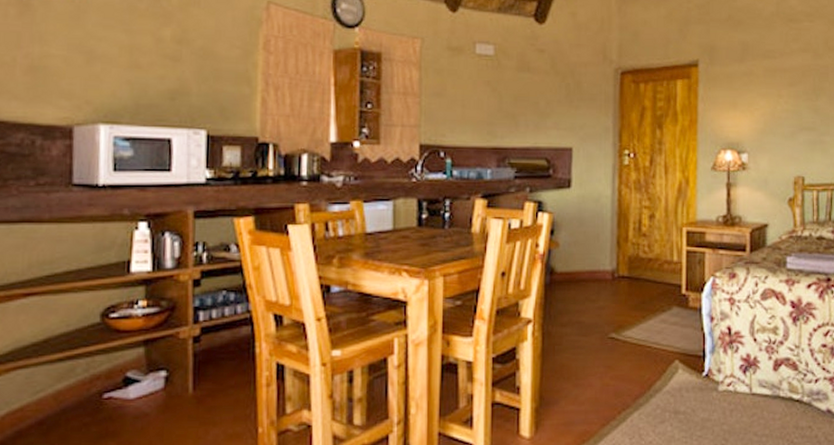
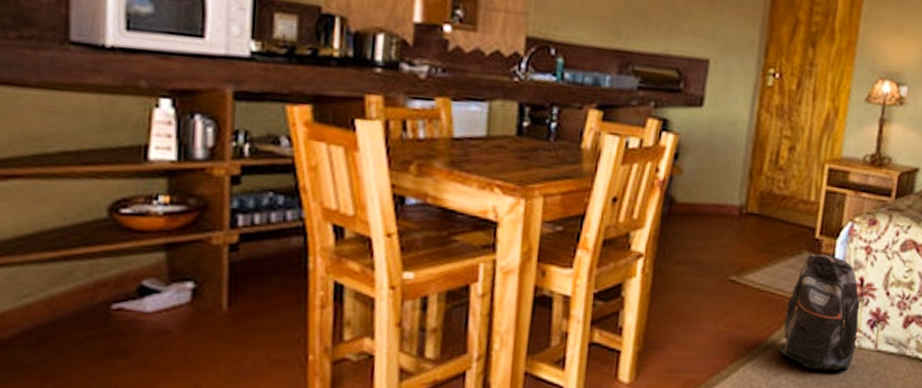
backpack: none [660,307,731,417] -> present [778,253,861,372]

